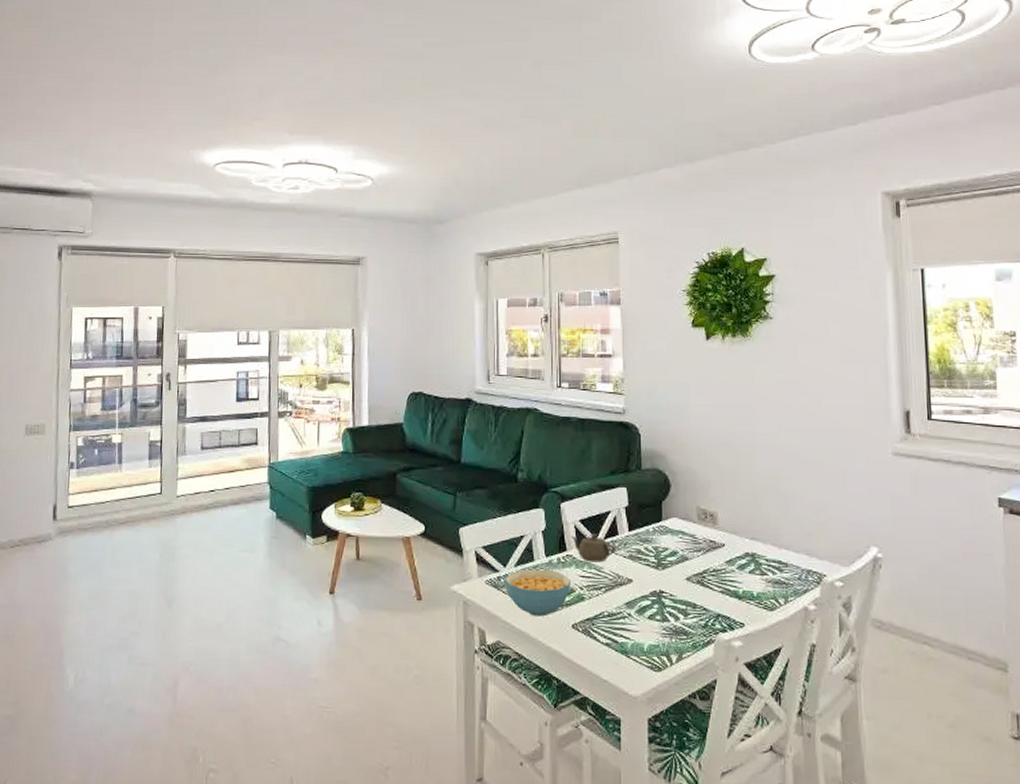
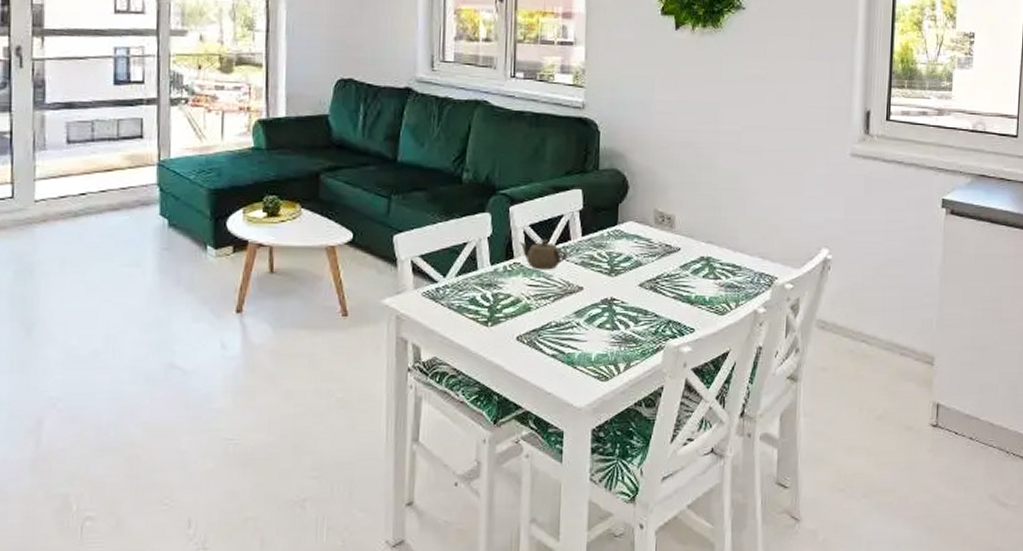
cereal bowl: present [504,569,572,617] -> none [443,279,518,329]

